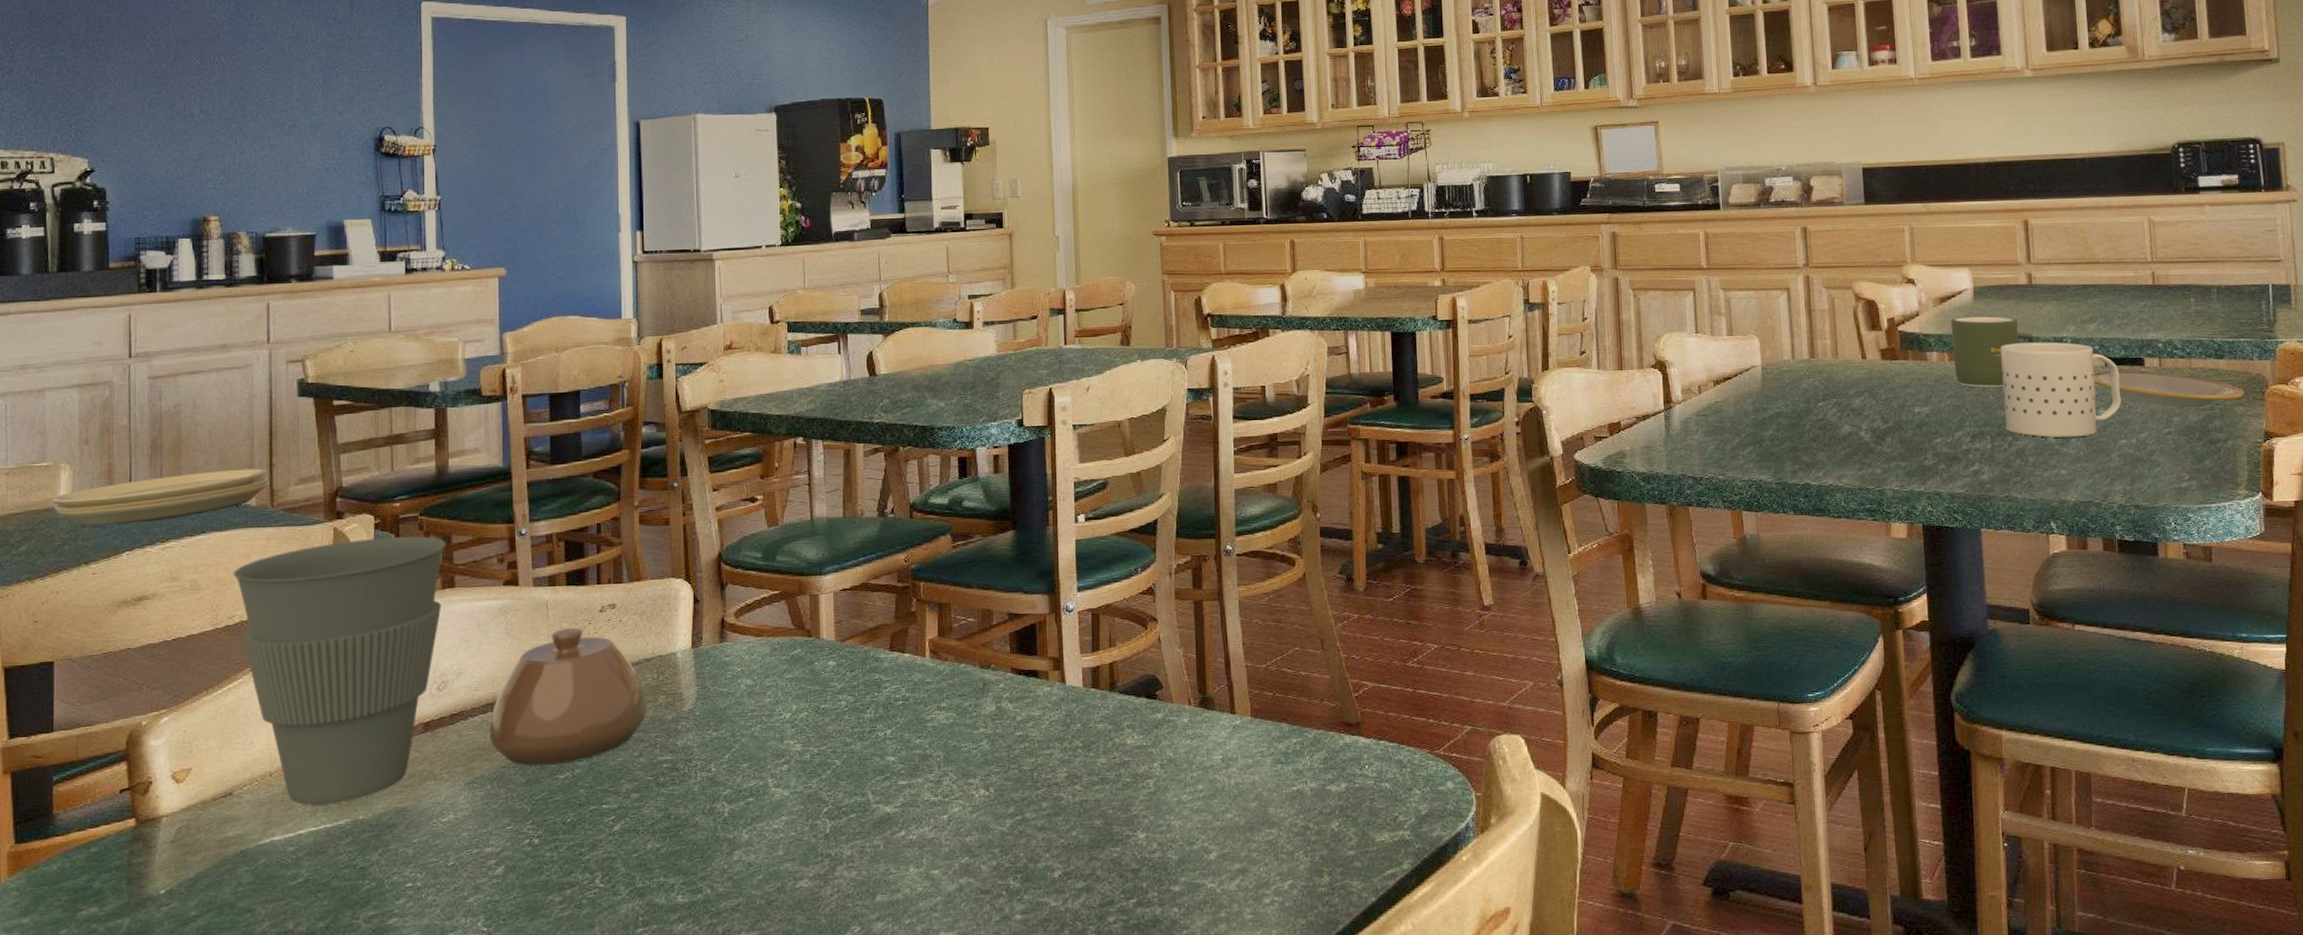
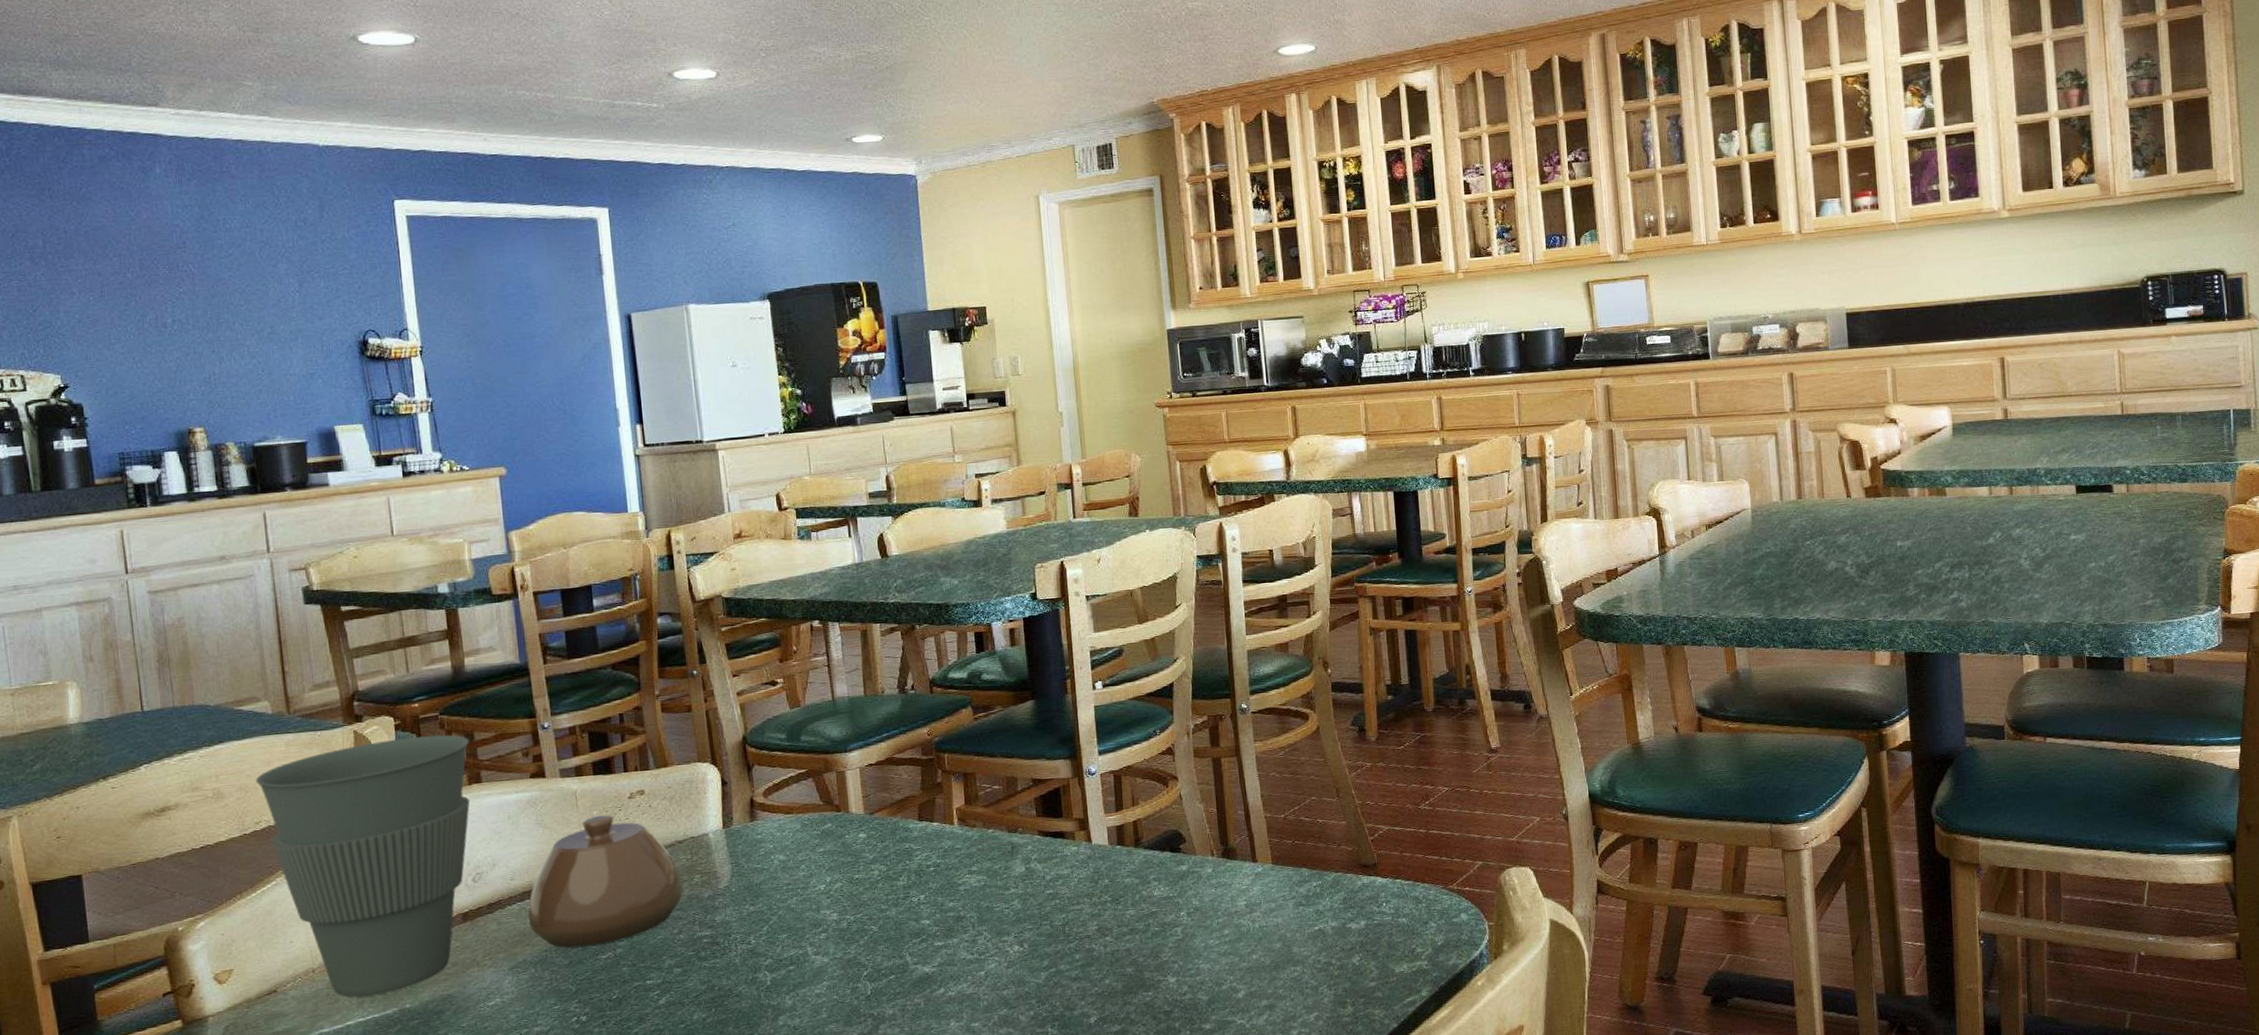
plate: present [53,468,269,527] -> none [62,676,284,743]
mug: present [1951,316,2036,389] -> none [1931,451,2012,521]
mug: present [2000,342,2122,438] -> none [1978,473,2091,565]
plate: present [2093,370,2245,409] -> none [2065,497,2206,531]

